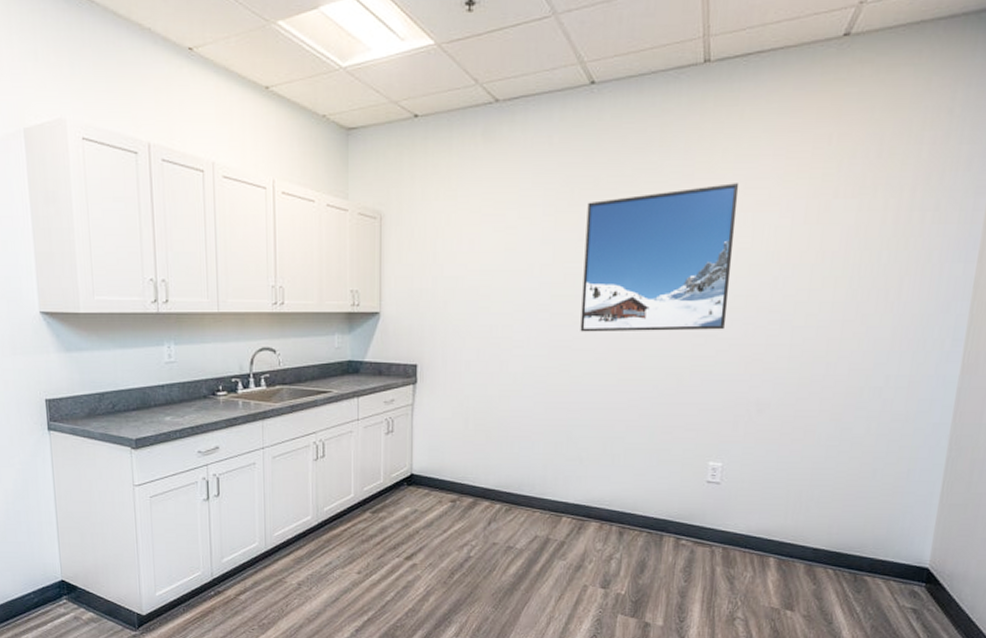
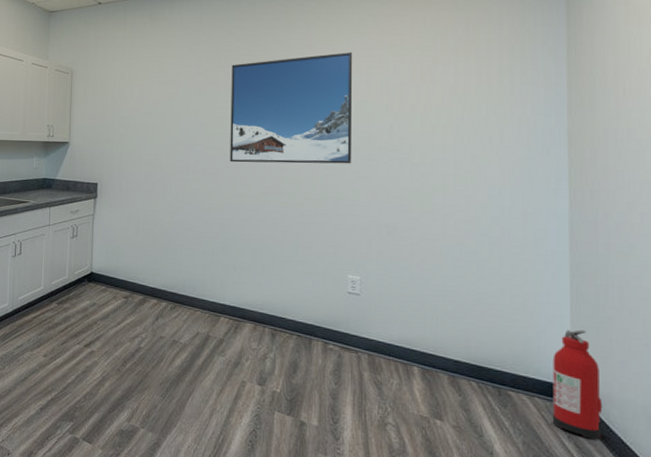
fire extinguisher: none [903,508,961,618] -> present [552,329,603,440]

